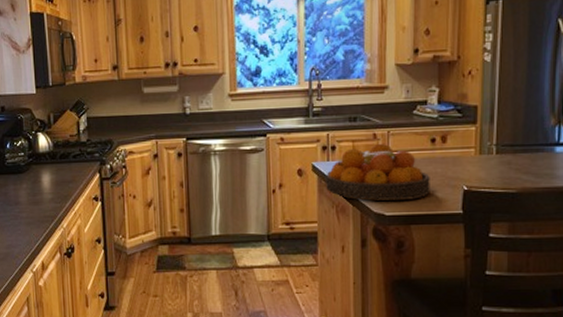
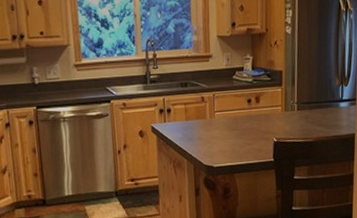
fruit bowl: present [326,143,430,201] -> none [163,105,249,155]

